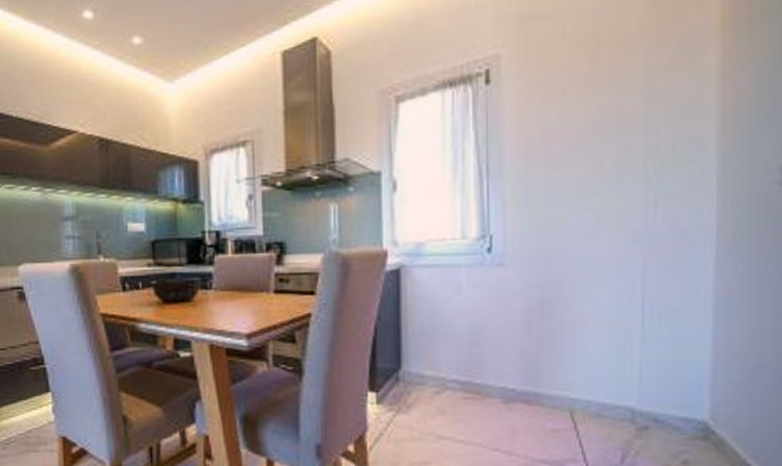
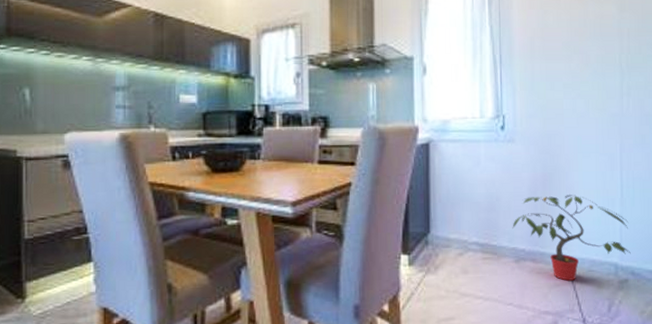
potted plant: none [500,327,653,426] -> present [512,195,631,281]

